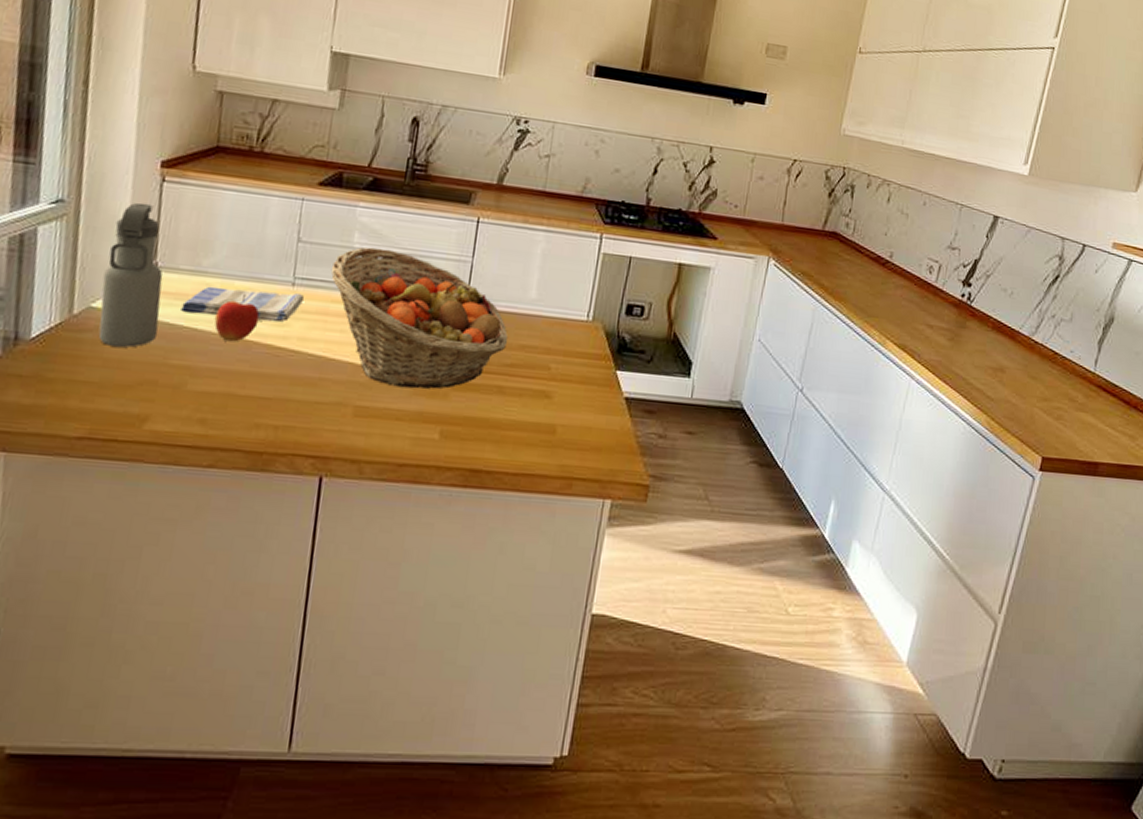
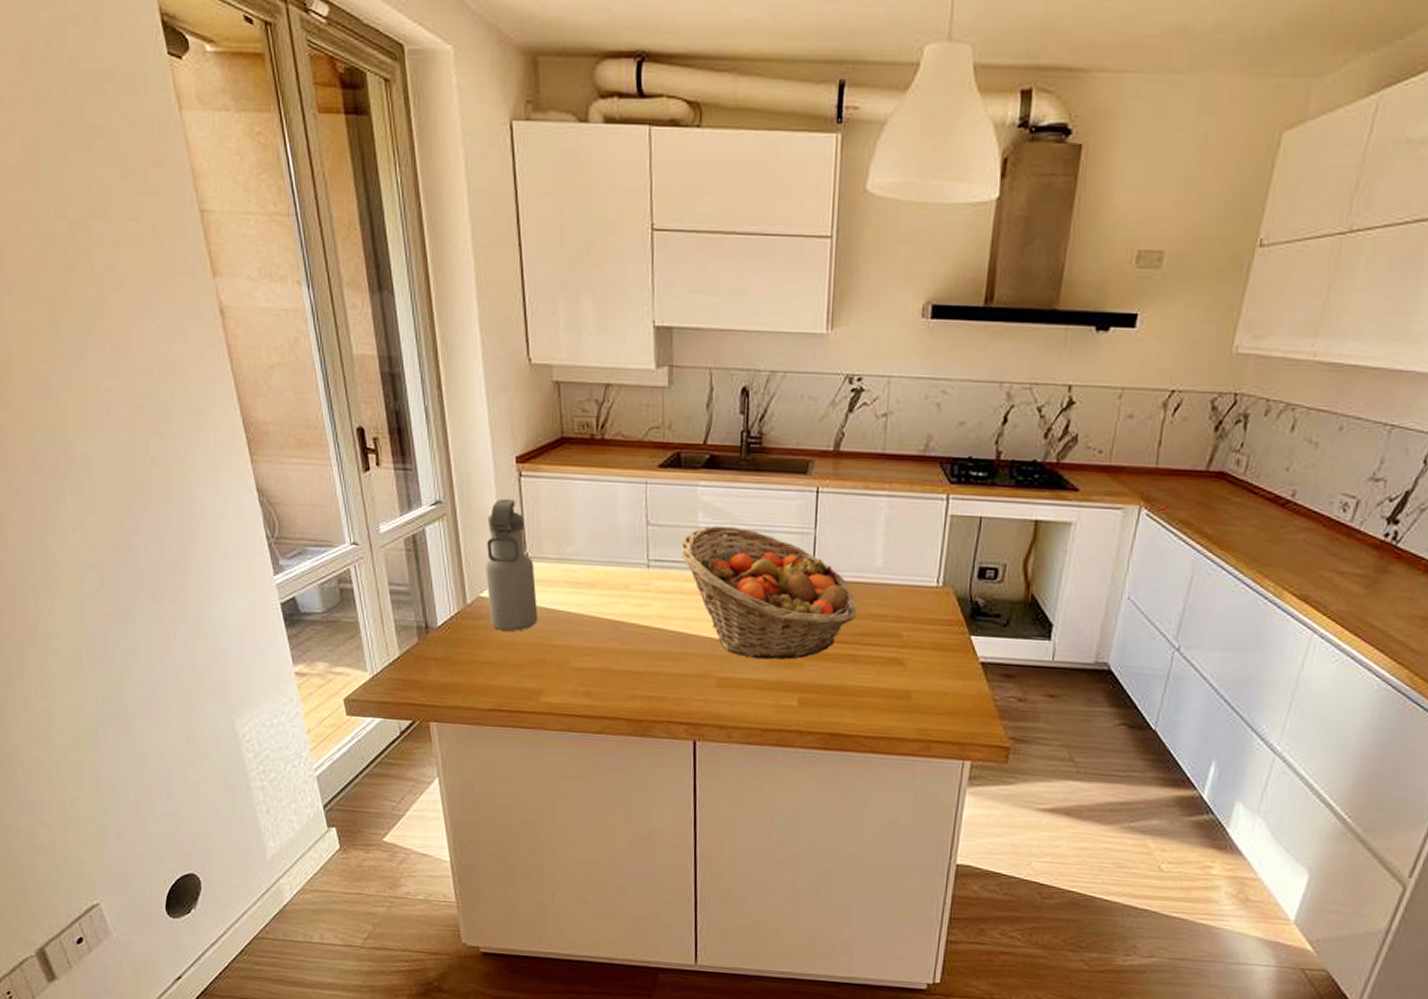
dish towel: present [181,286,304,322] -> none [554,572,659,603]
apple: present [215,293,260,342] -> none [585,577,622,623]

